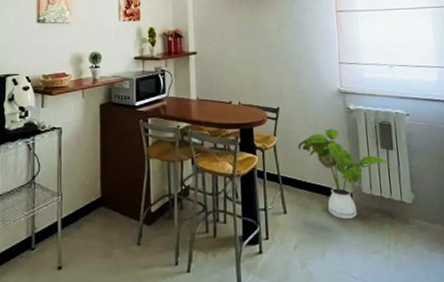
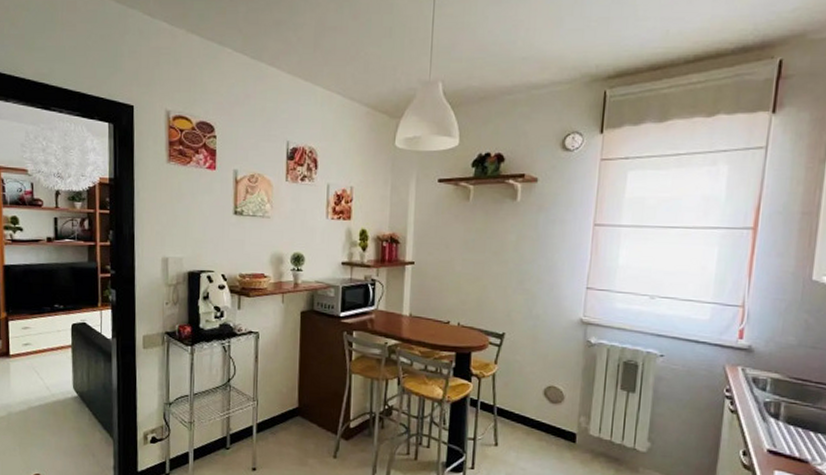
house plant: present [298,128,391,220] -> none [521,362,629,461]

